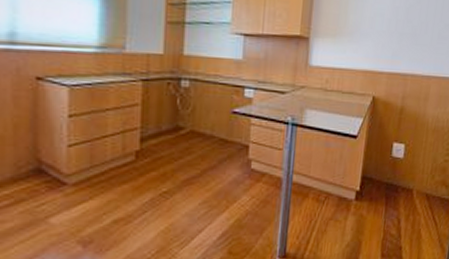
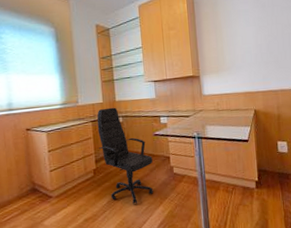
office chair: none [147,63,225,206] -> present [97,107,153,204]

